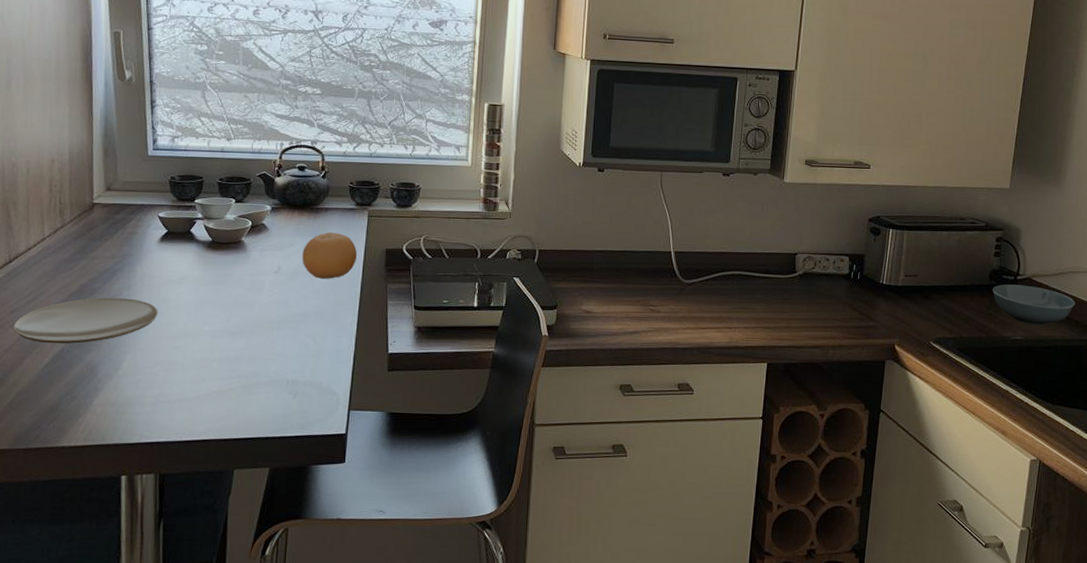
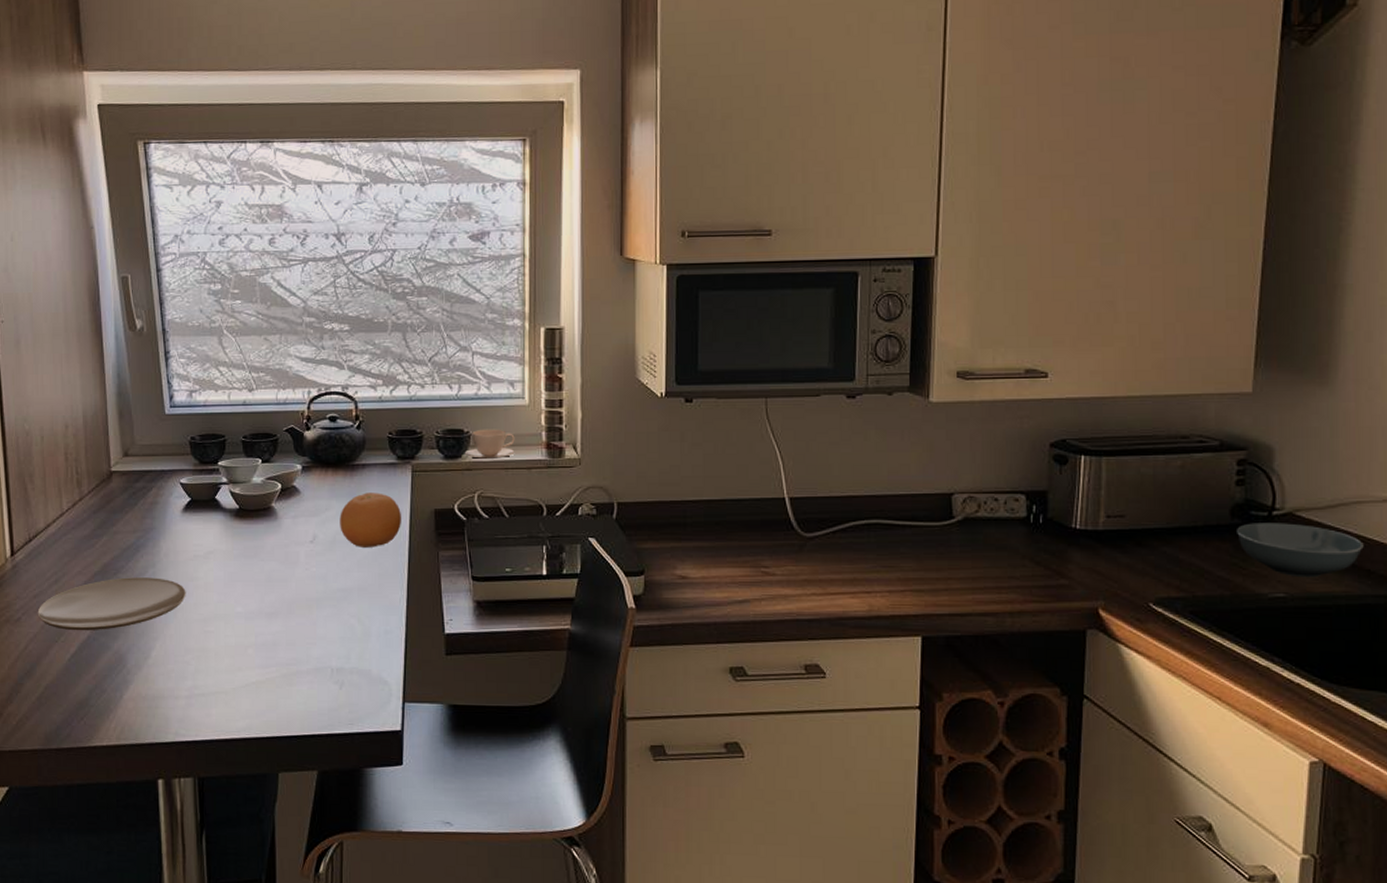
teacup: none [414,184,458,210] -> present [464,429,515,460]

